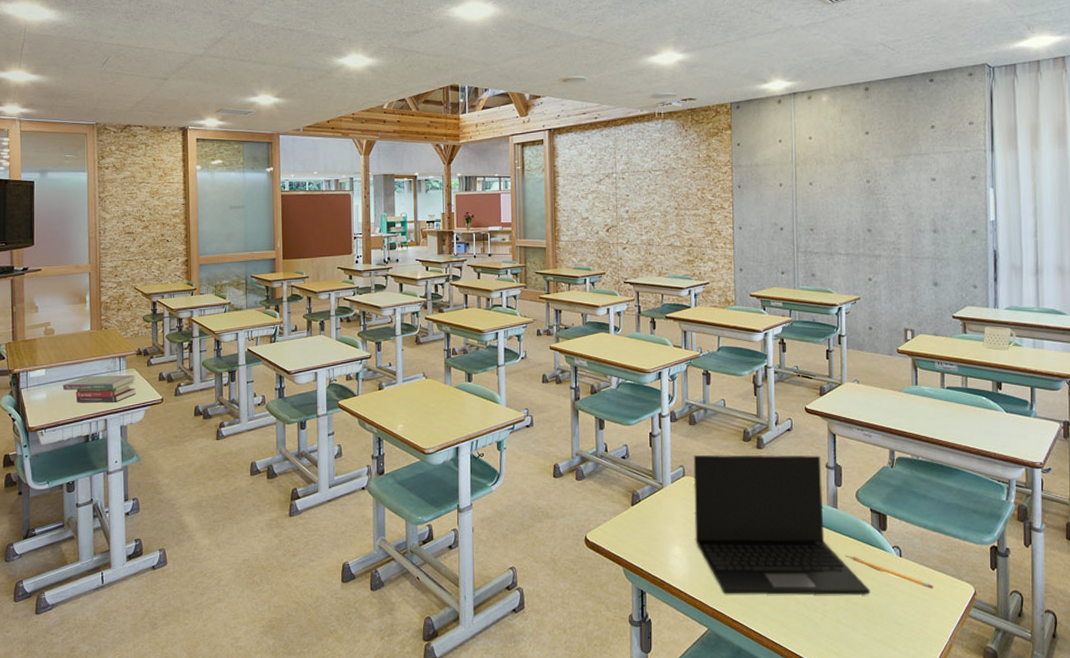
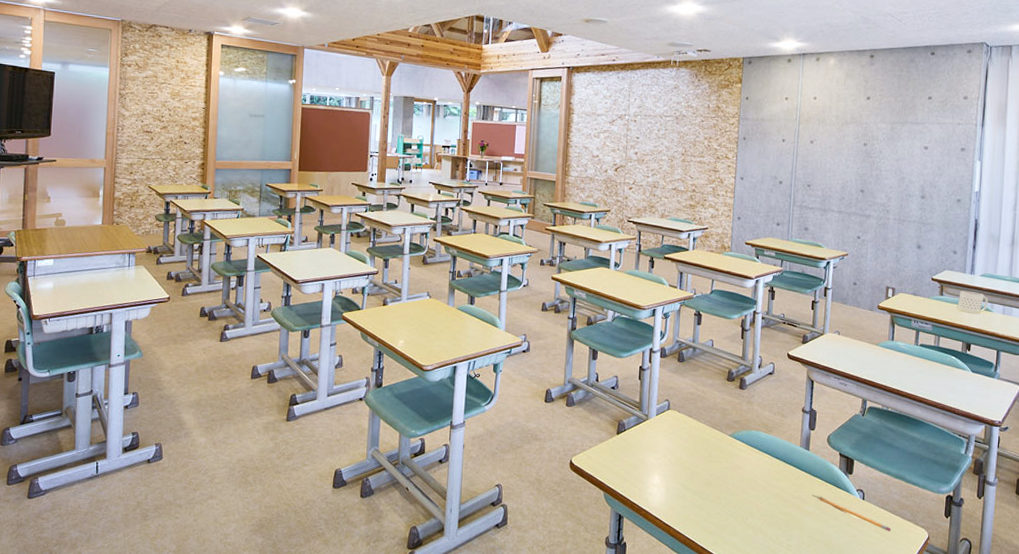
books: present [62,375,136,403] -> none [69,269,144,298]
laptop: present [693,454,871,595] -> none [674,390,833,533]

